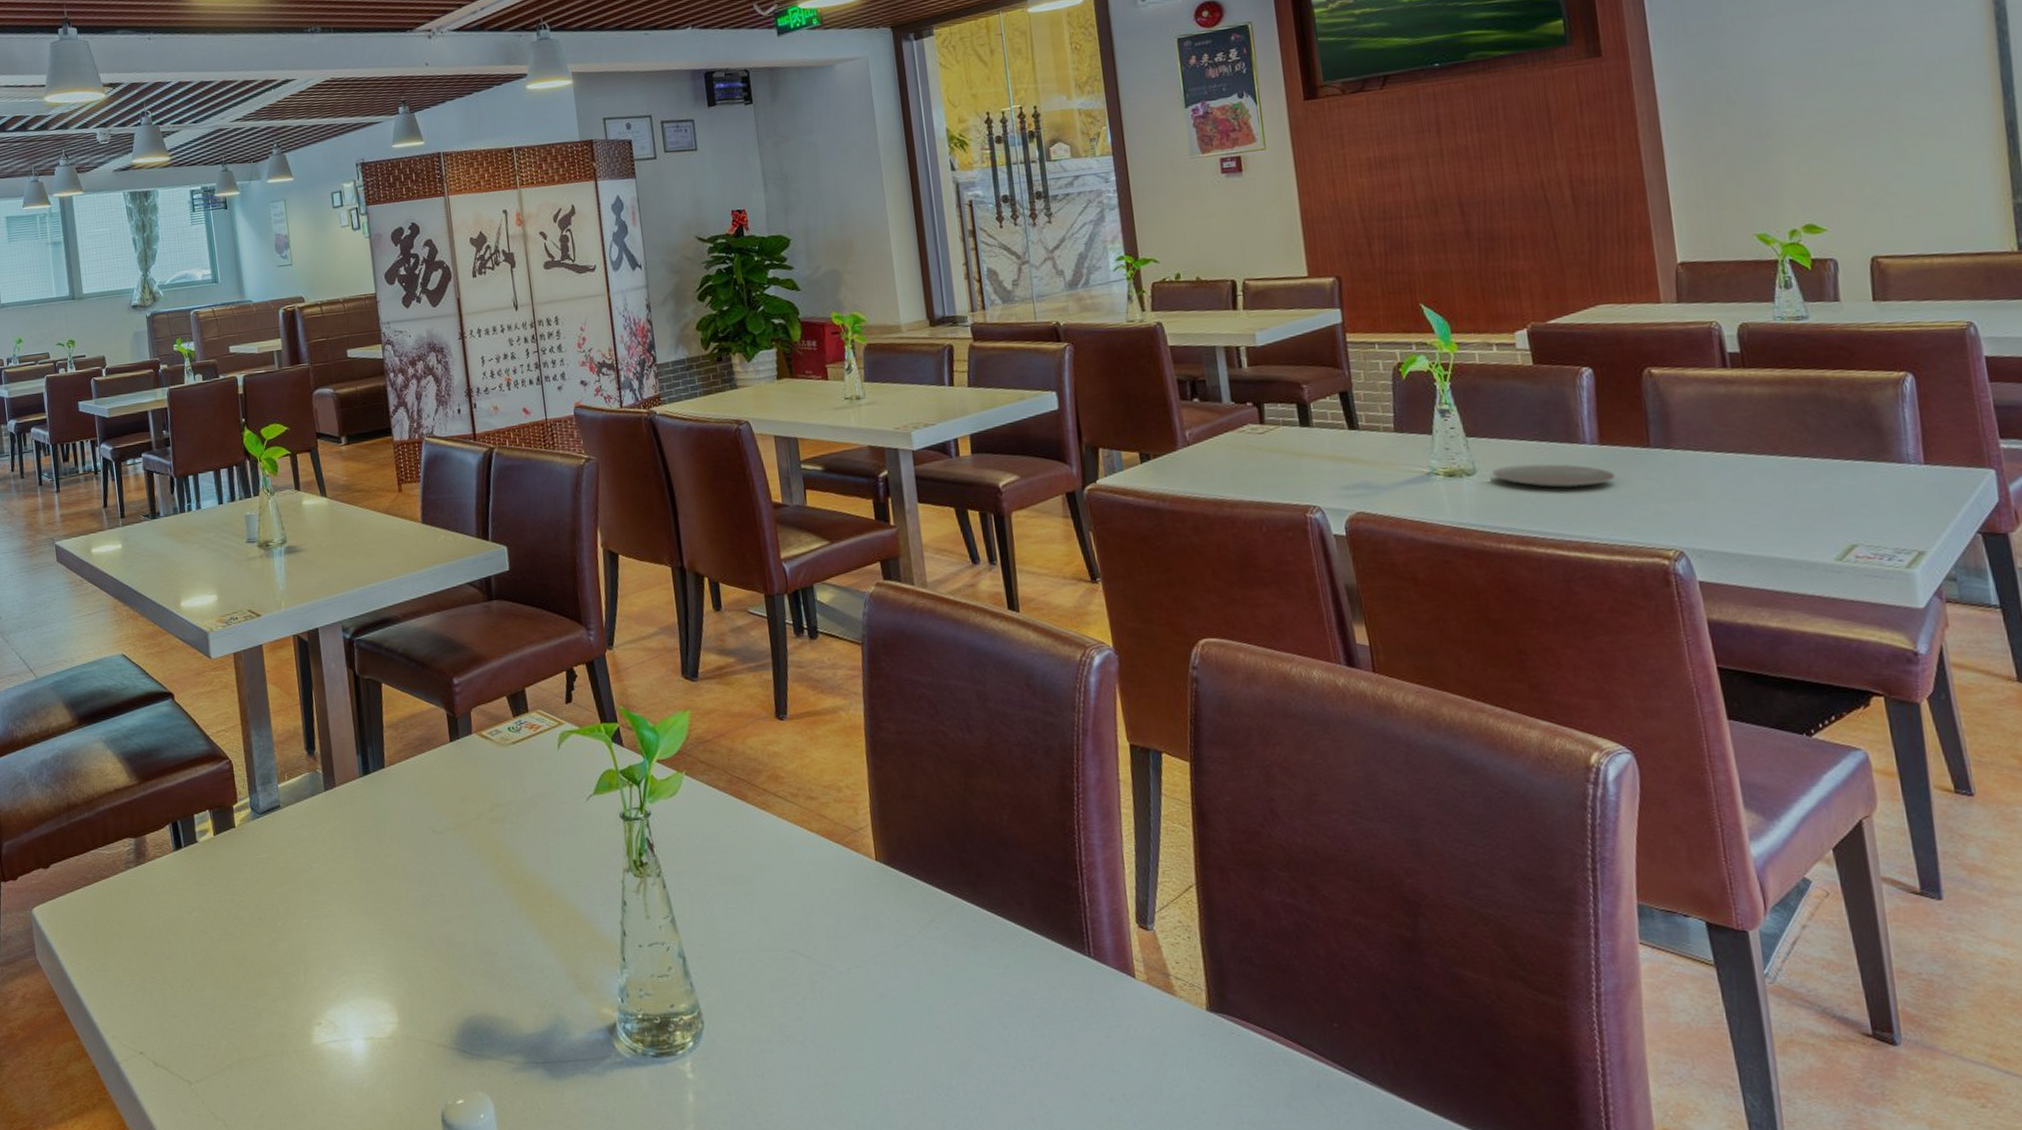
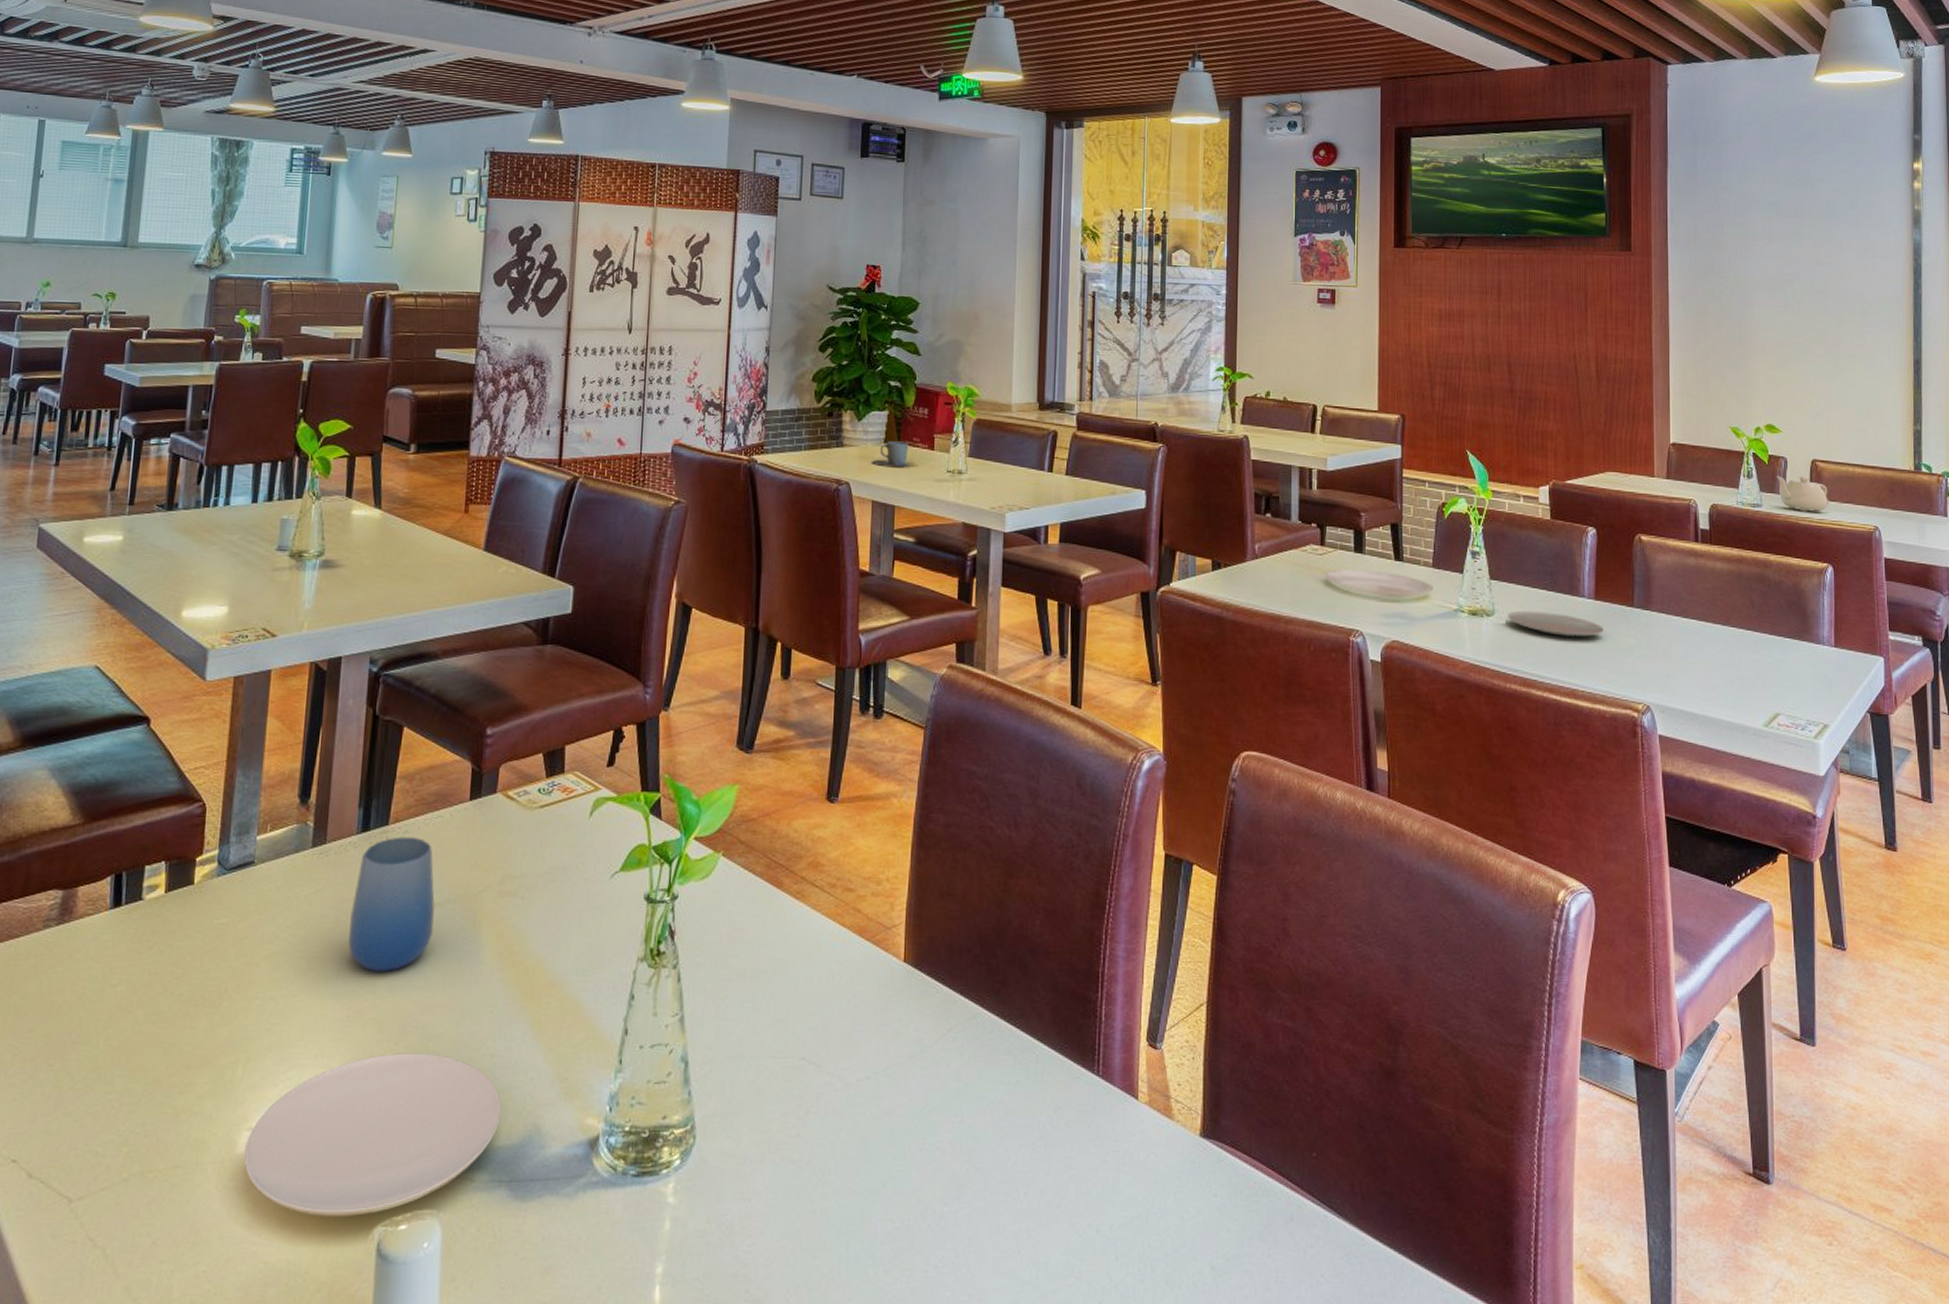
plate: none [318,958,527,1093] -> present [244,1053,501,1216]
cup: none [367,776,440,892] -> present [348,836,435,971]
cup: none [768,375,818,402] -> present [872,441,921,468]
plate: none [1268,443,1399,471] -> present [1325,569,1434,599]
teapot: none [1825,277,1901,318] -> present [1776,476,1830,514]

